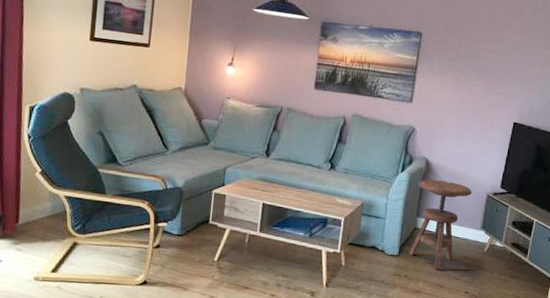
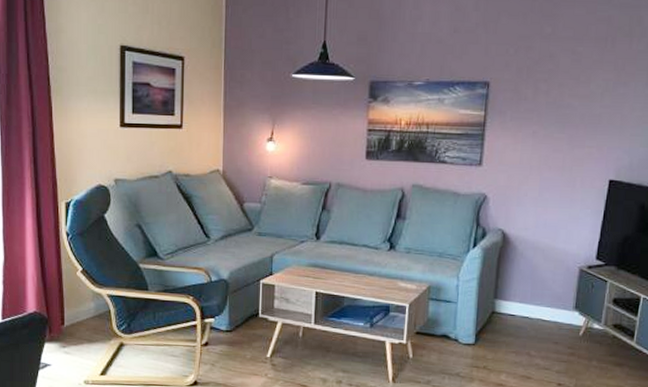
side table: present [408,179,472,270] -> none [486,254,560,359]

